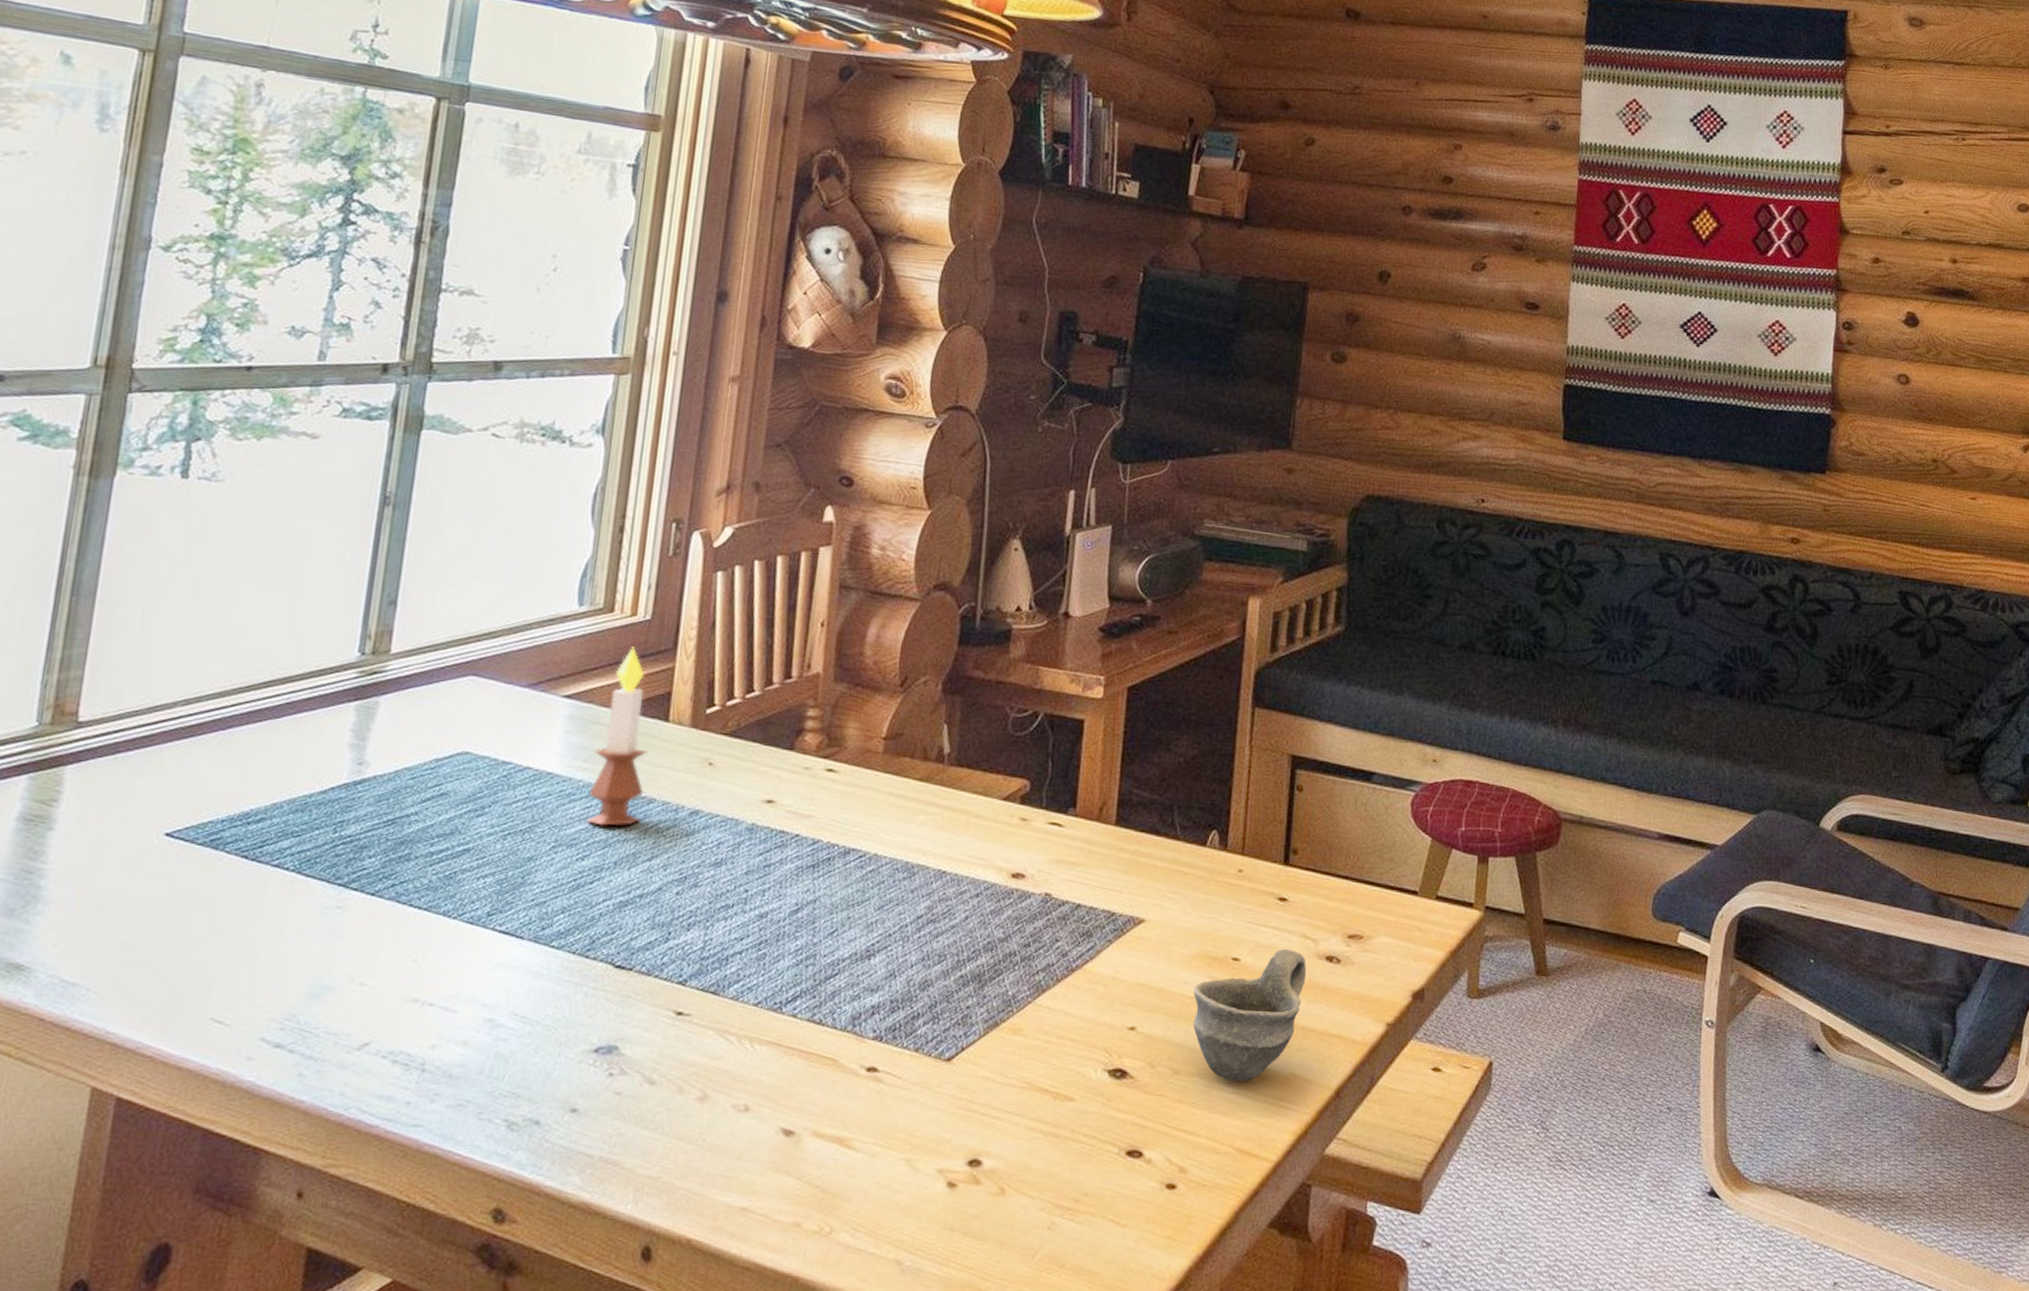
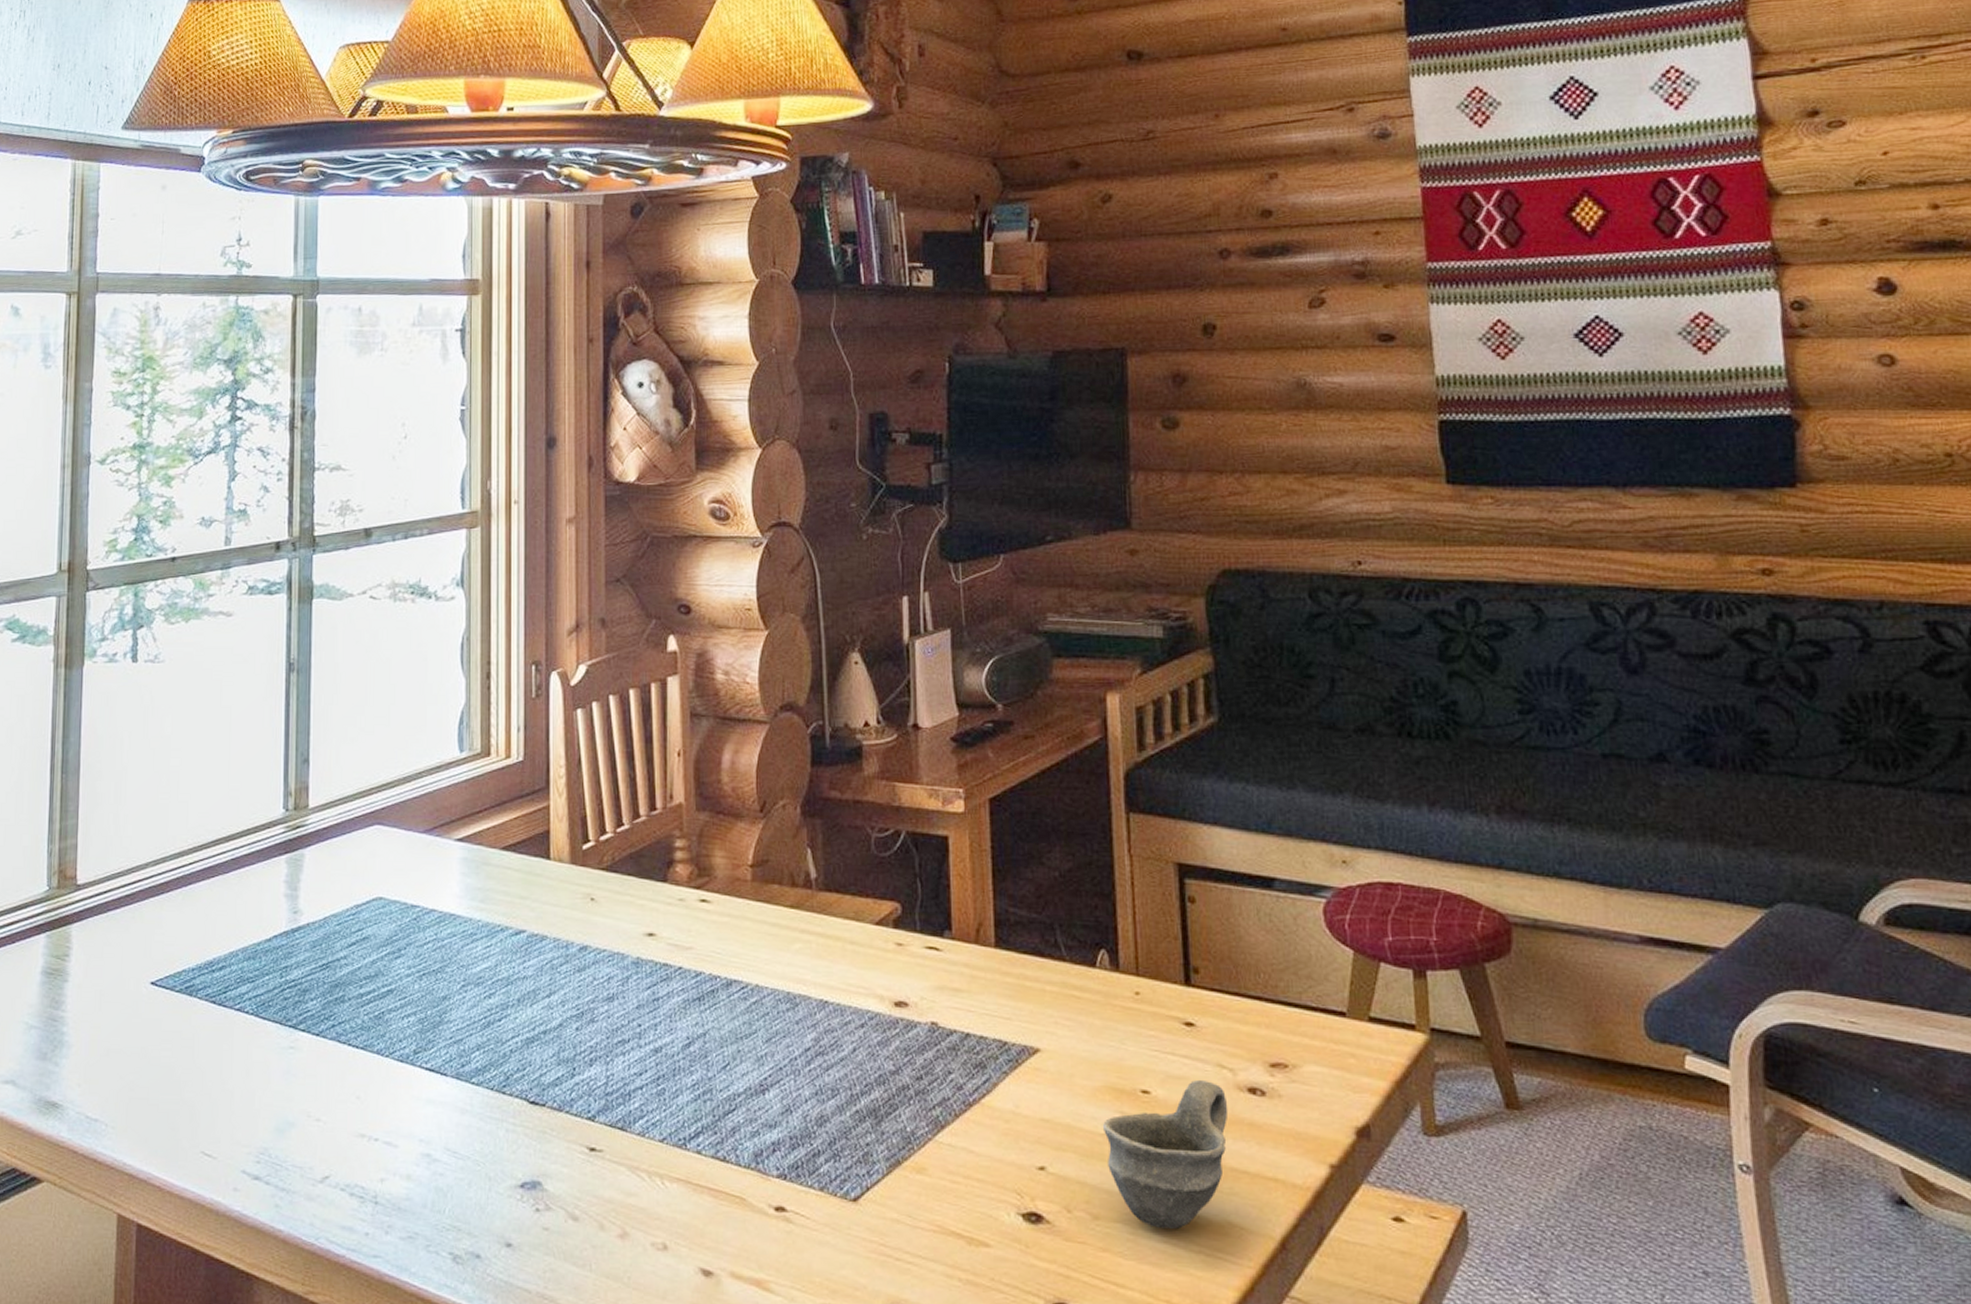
candle: present [586,647,648,826] -> none [488,788,536,964]

